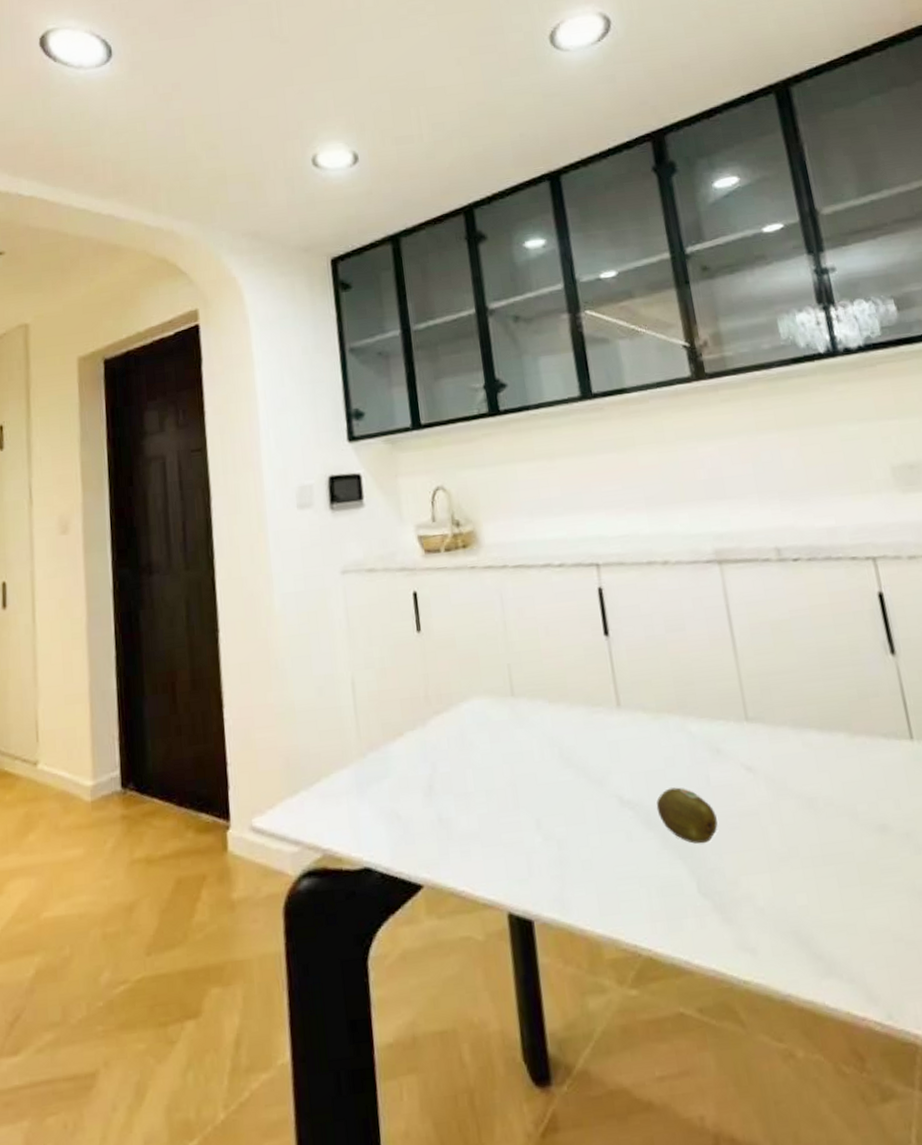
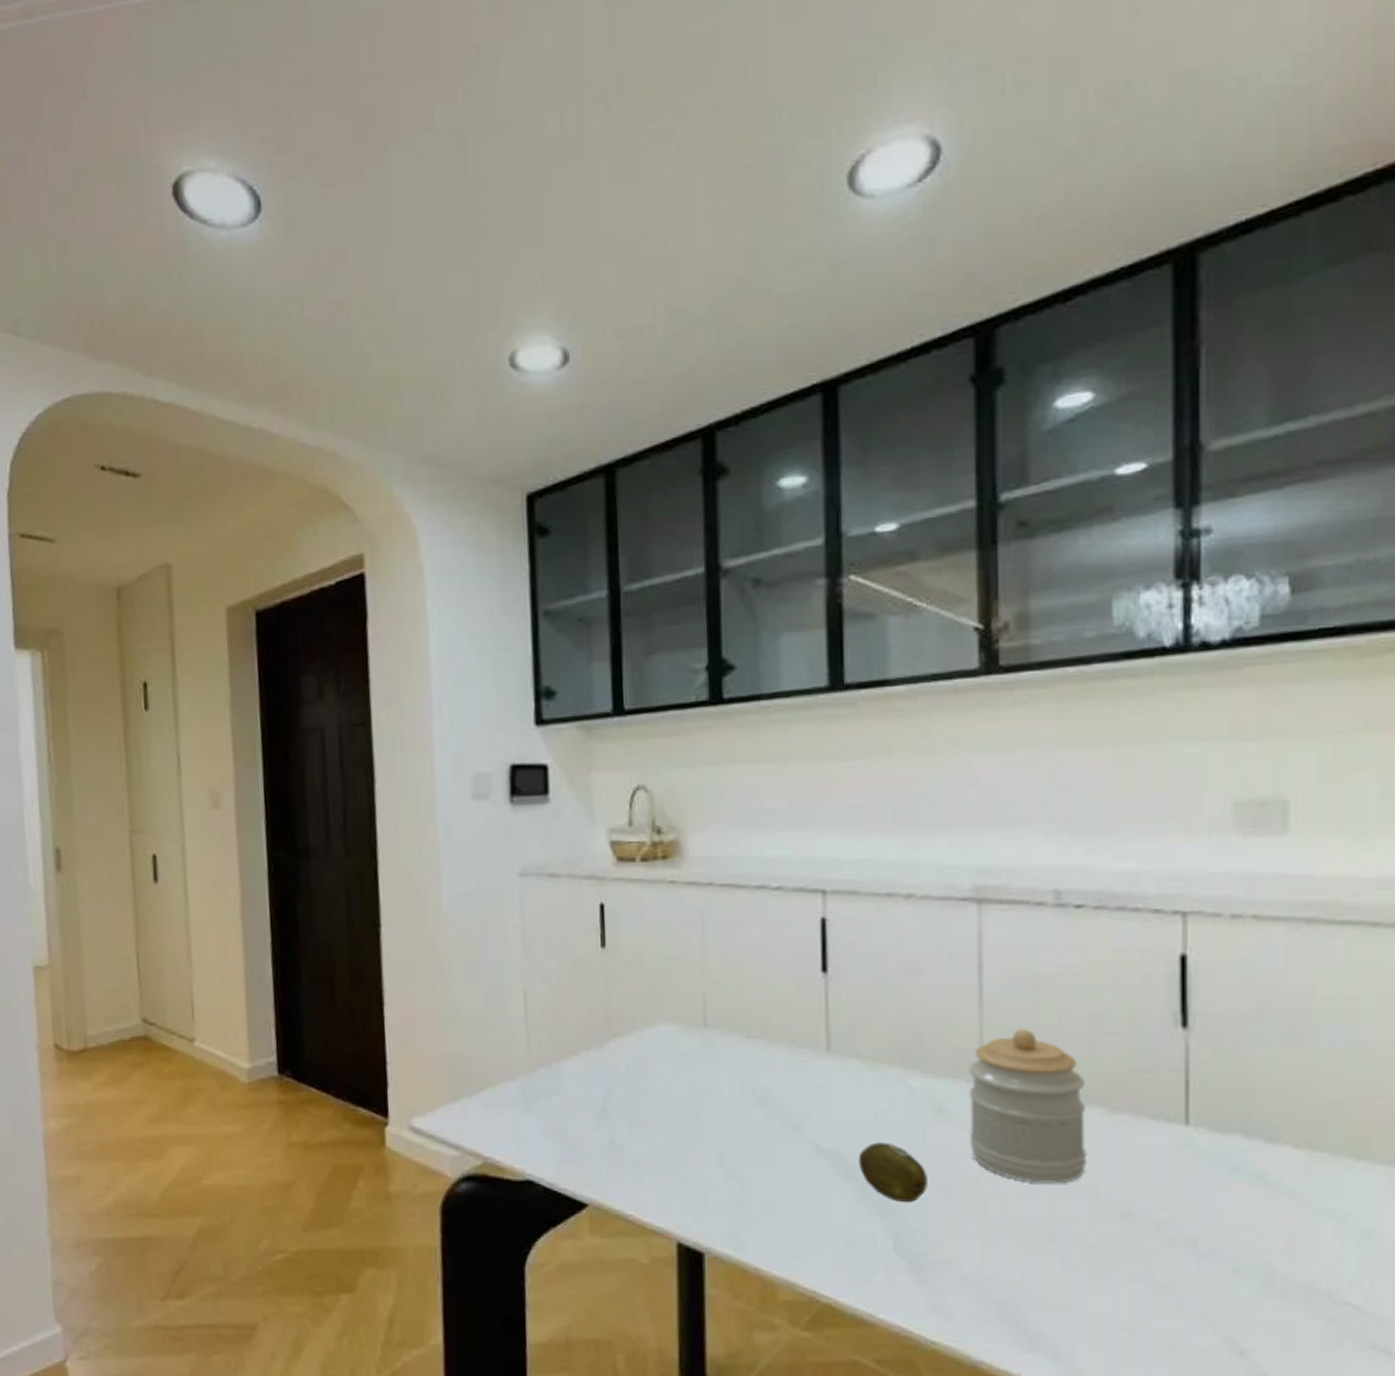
jar: none [733,668,842,810] -> present [968,1028,1087,1184]

